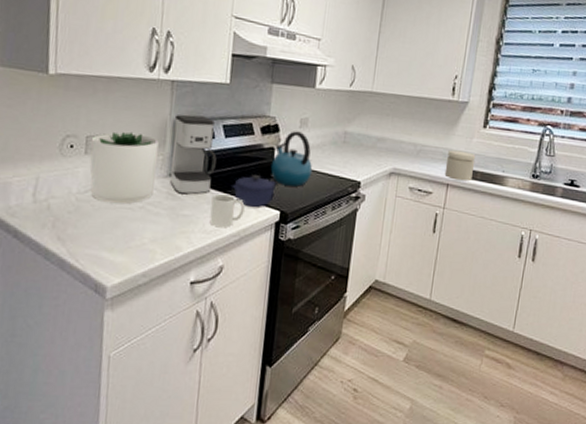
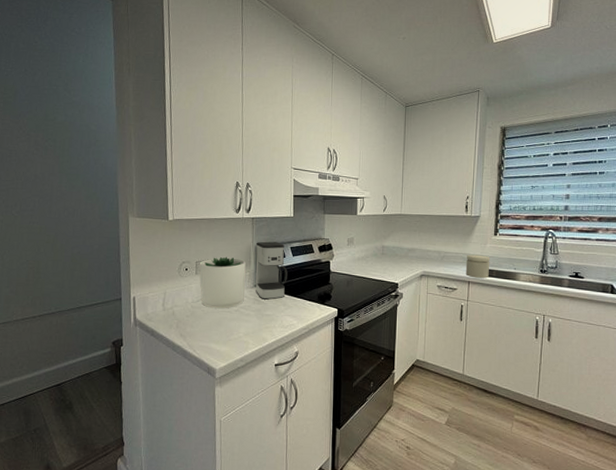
mug: present [209,193,245,228] -> none [286,297,311,323]
cooking pot: present [232,175,276,208] -> none [300,282,333,307]
kettle: present [270,131,313,187] -> none [328,248,360,290]

